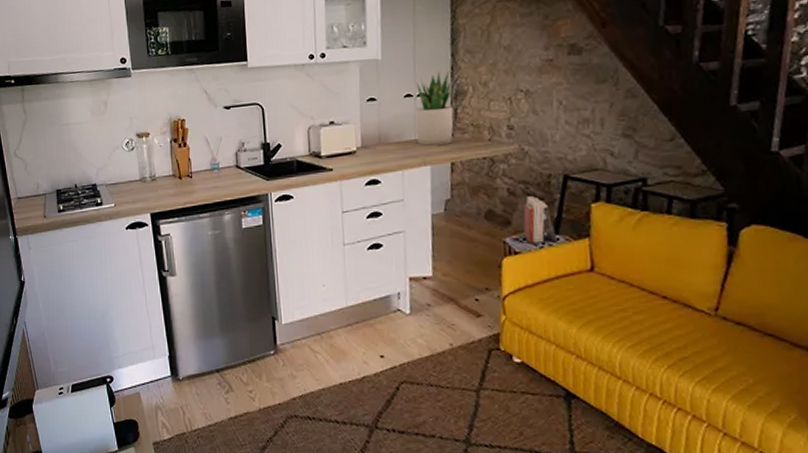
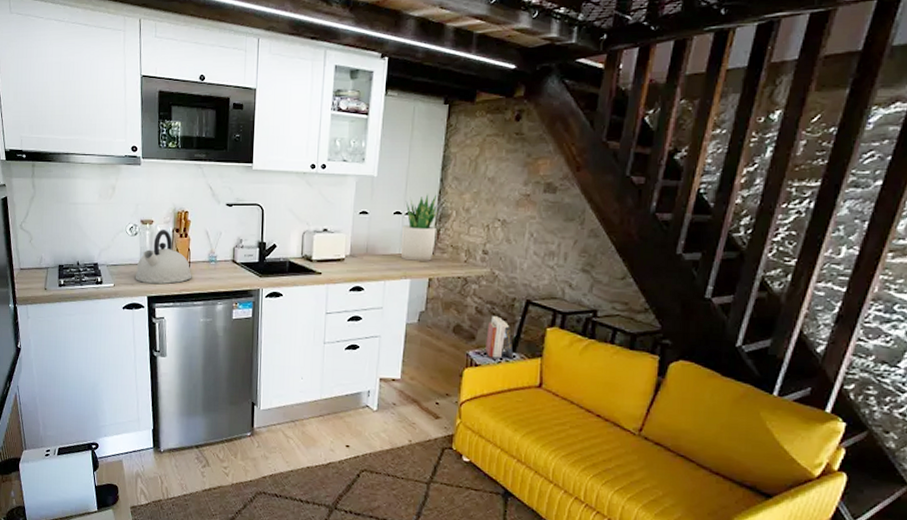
kettle: none [135,141,195,200] -> present [135,230,192,285]

